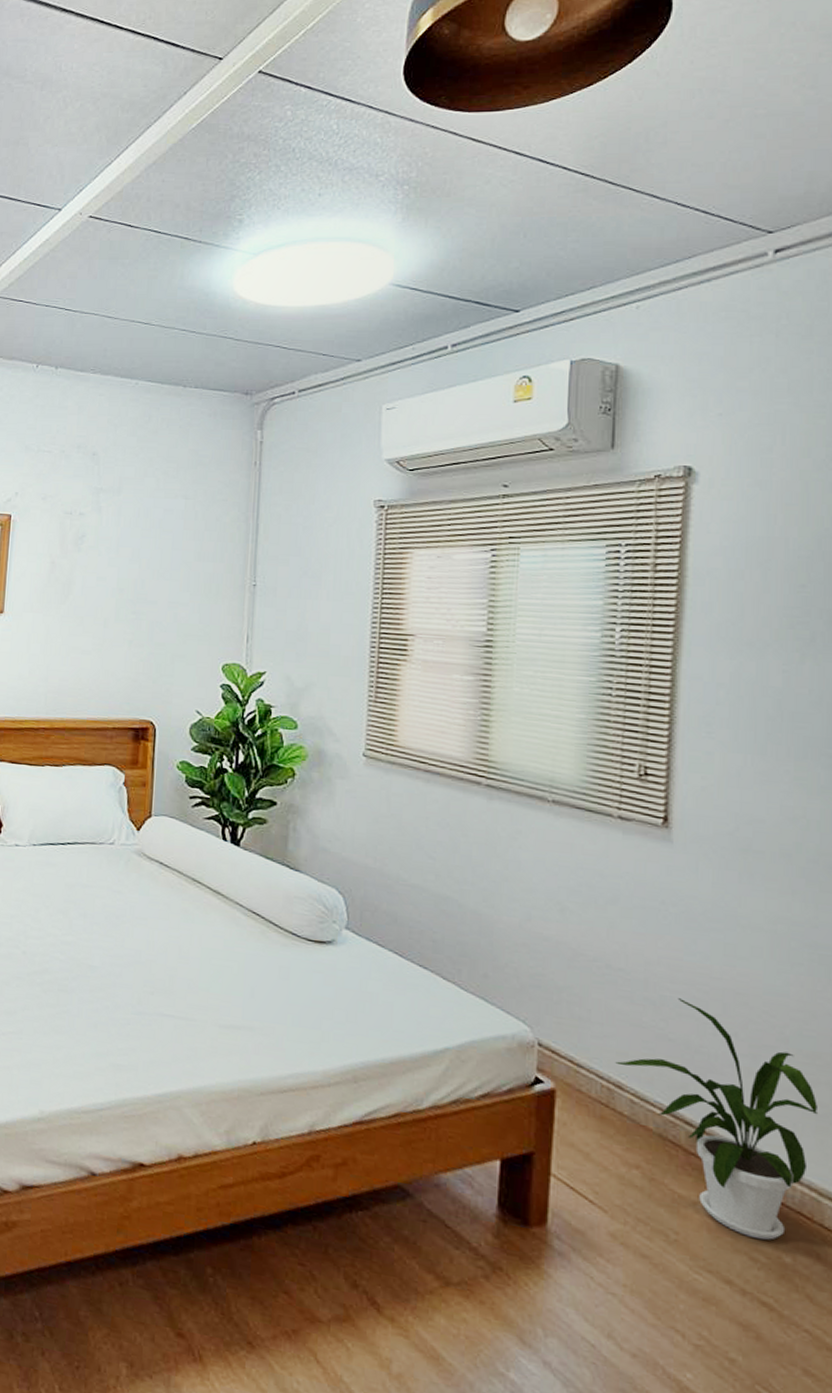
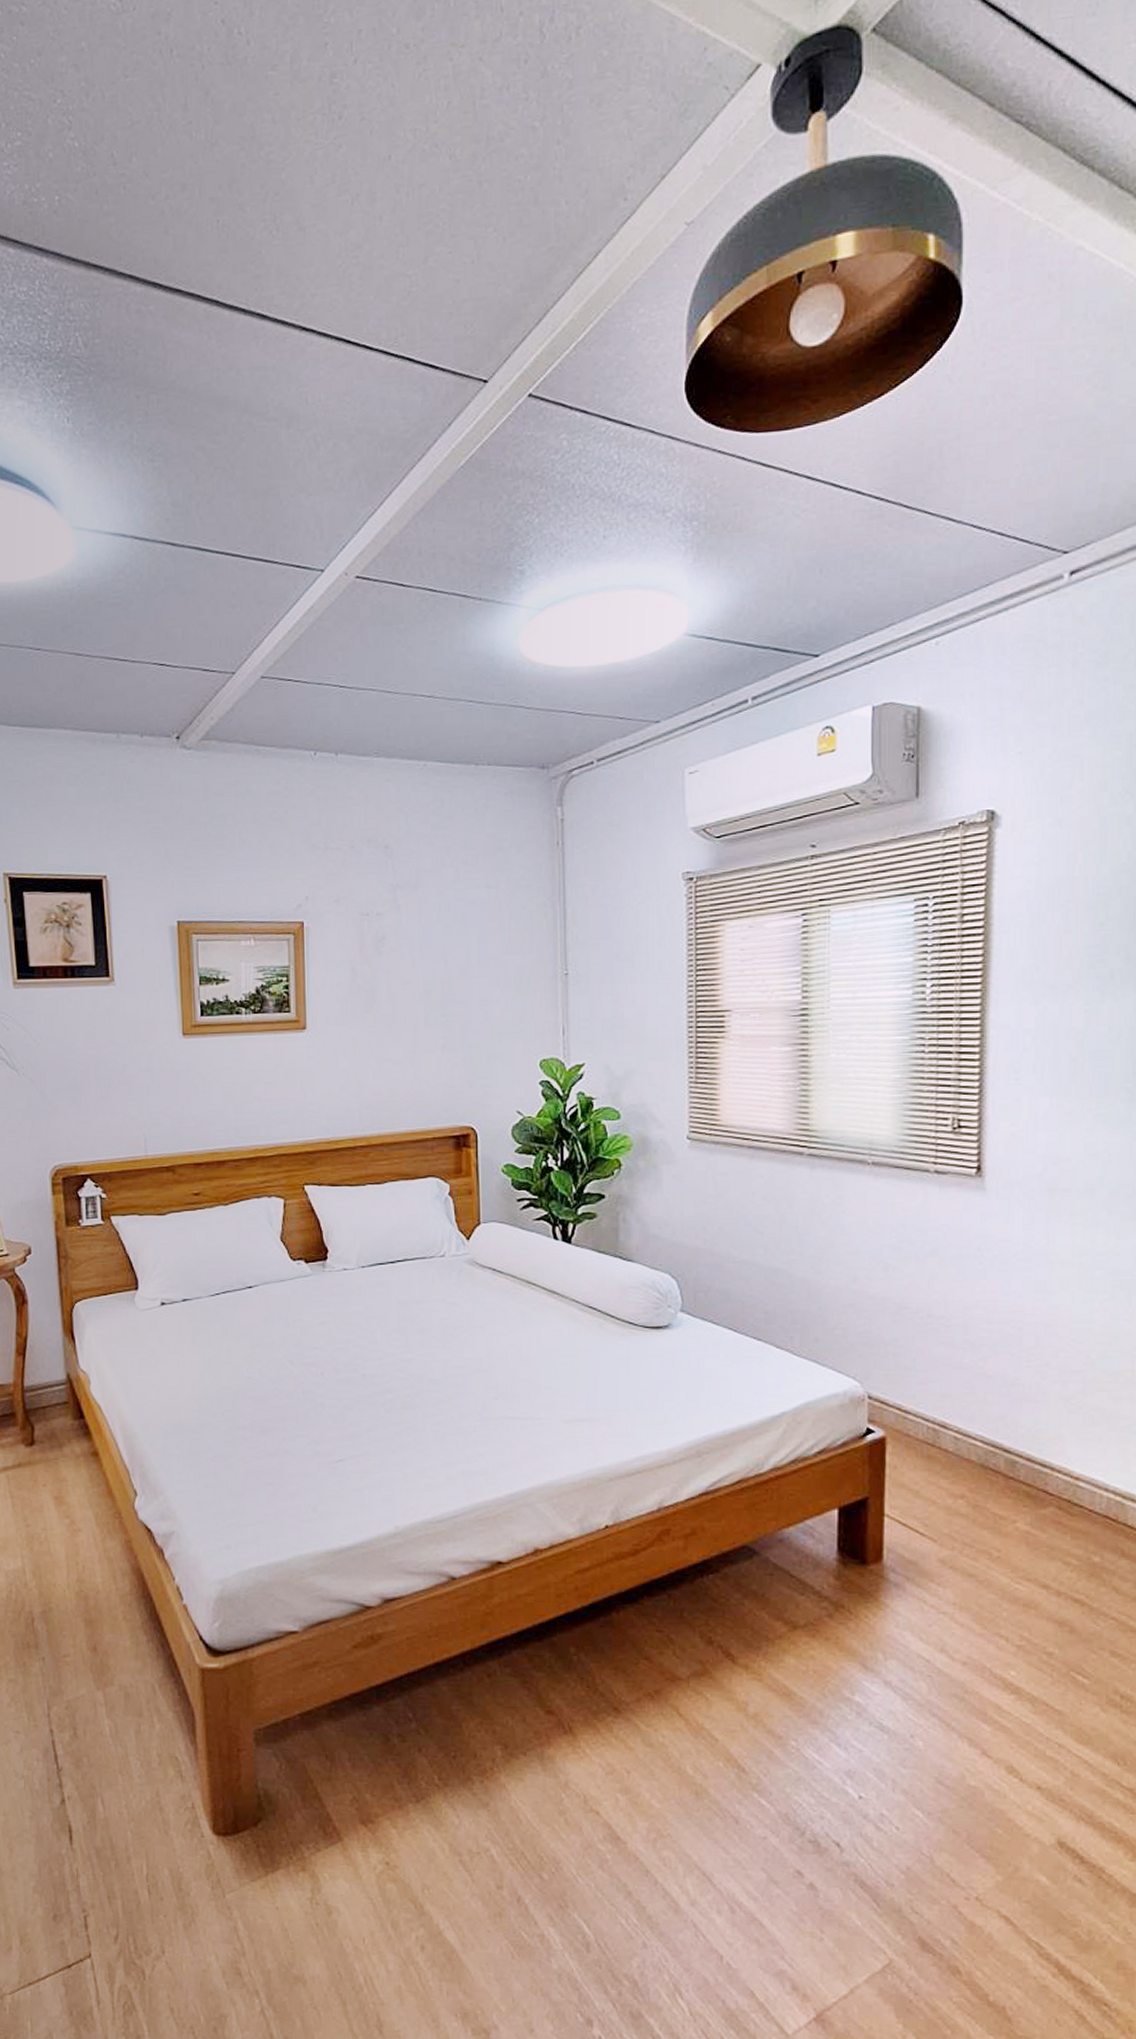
house plant: present [615,998,819,1240] -> none [940,1337,1122,1544]

